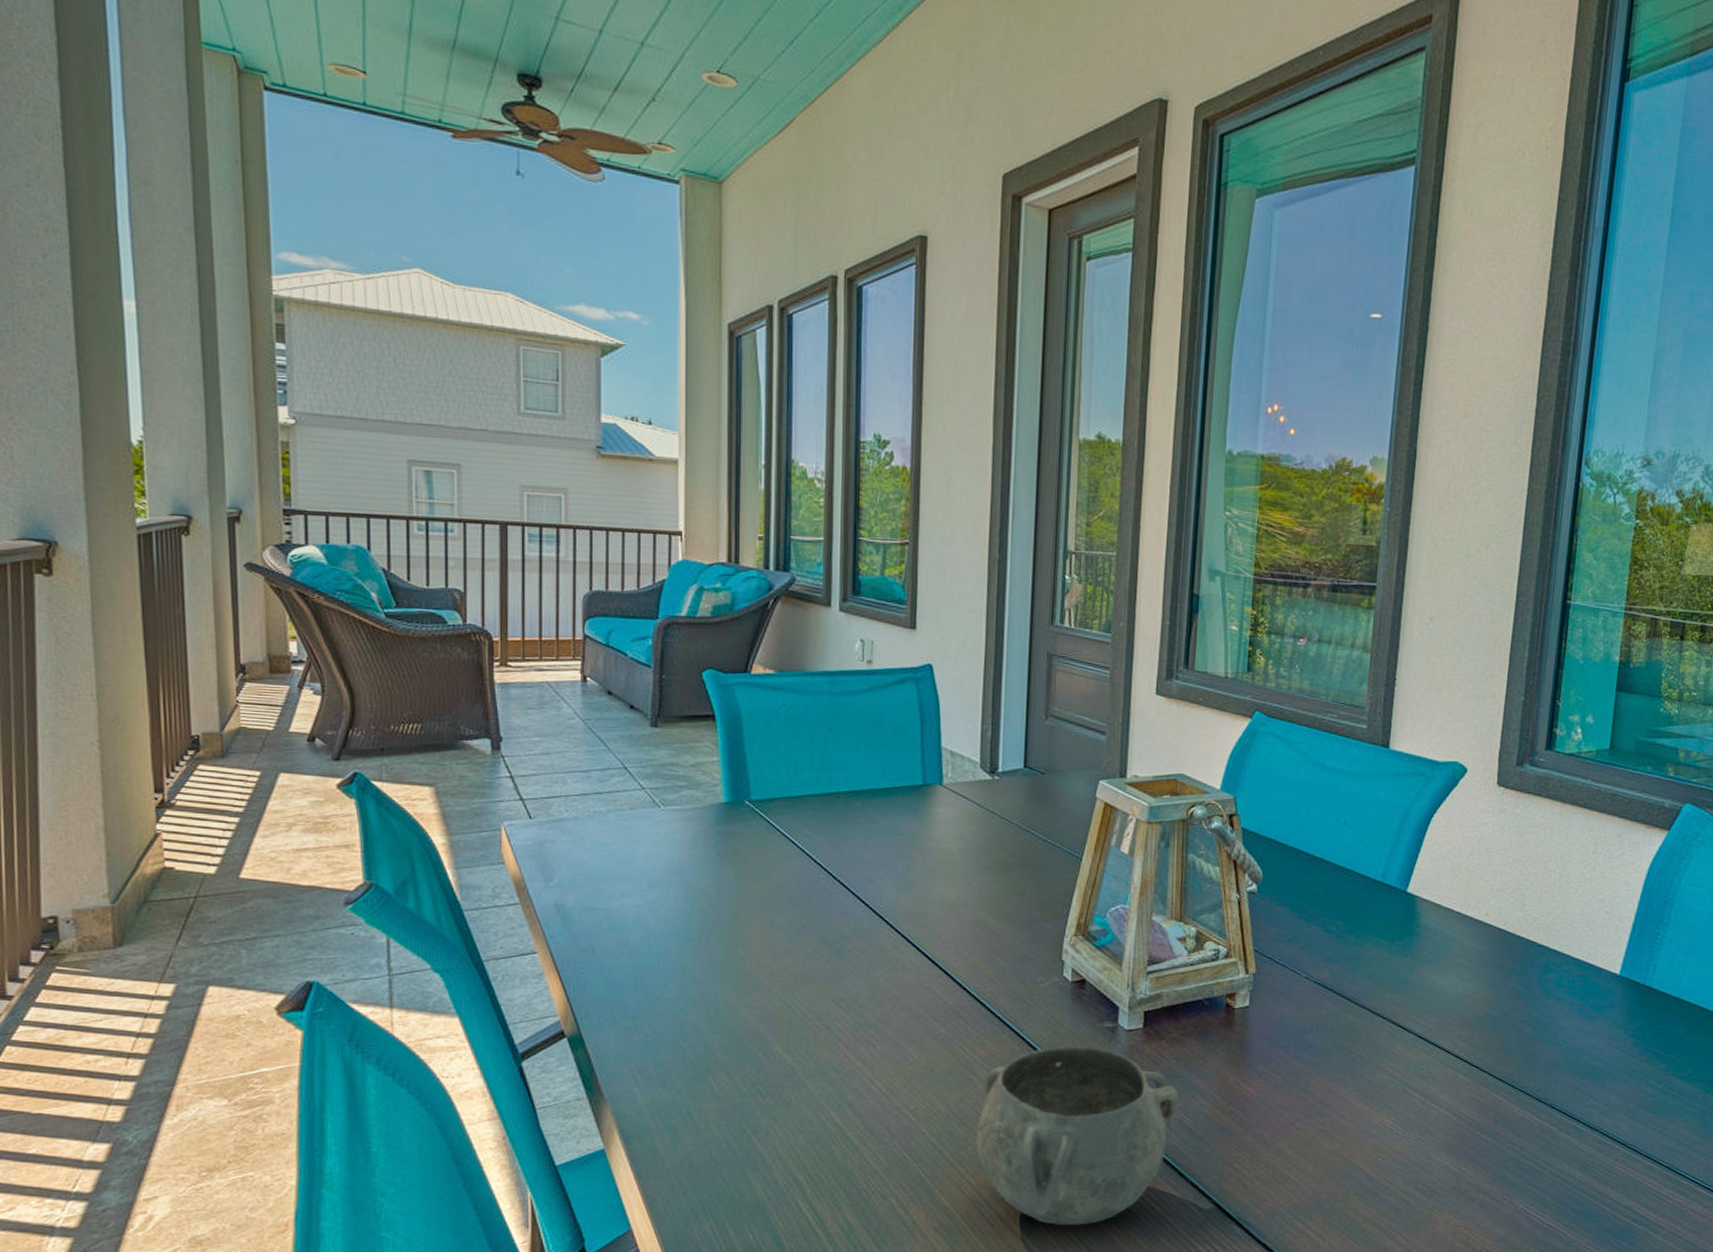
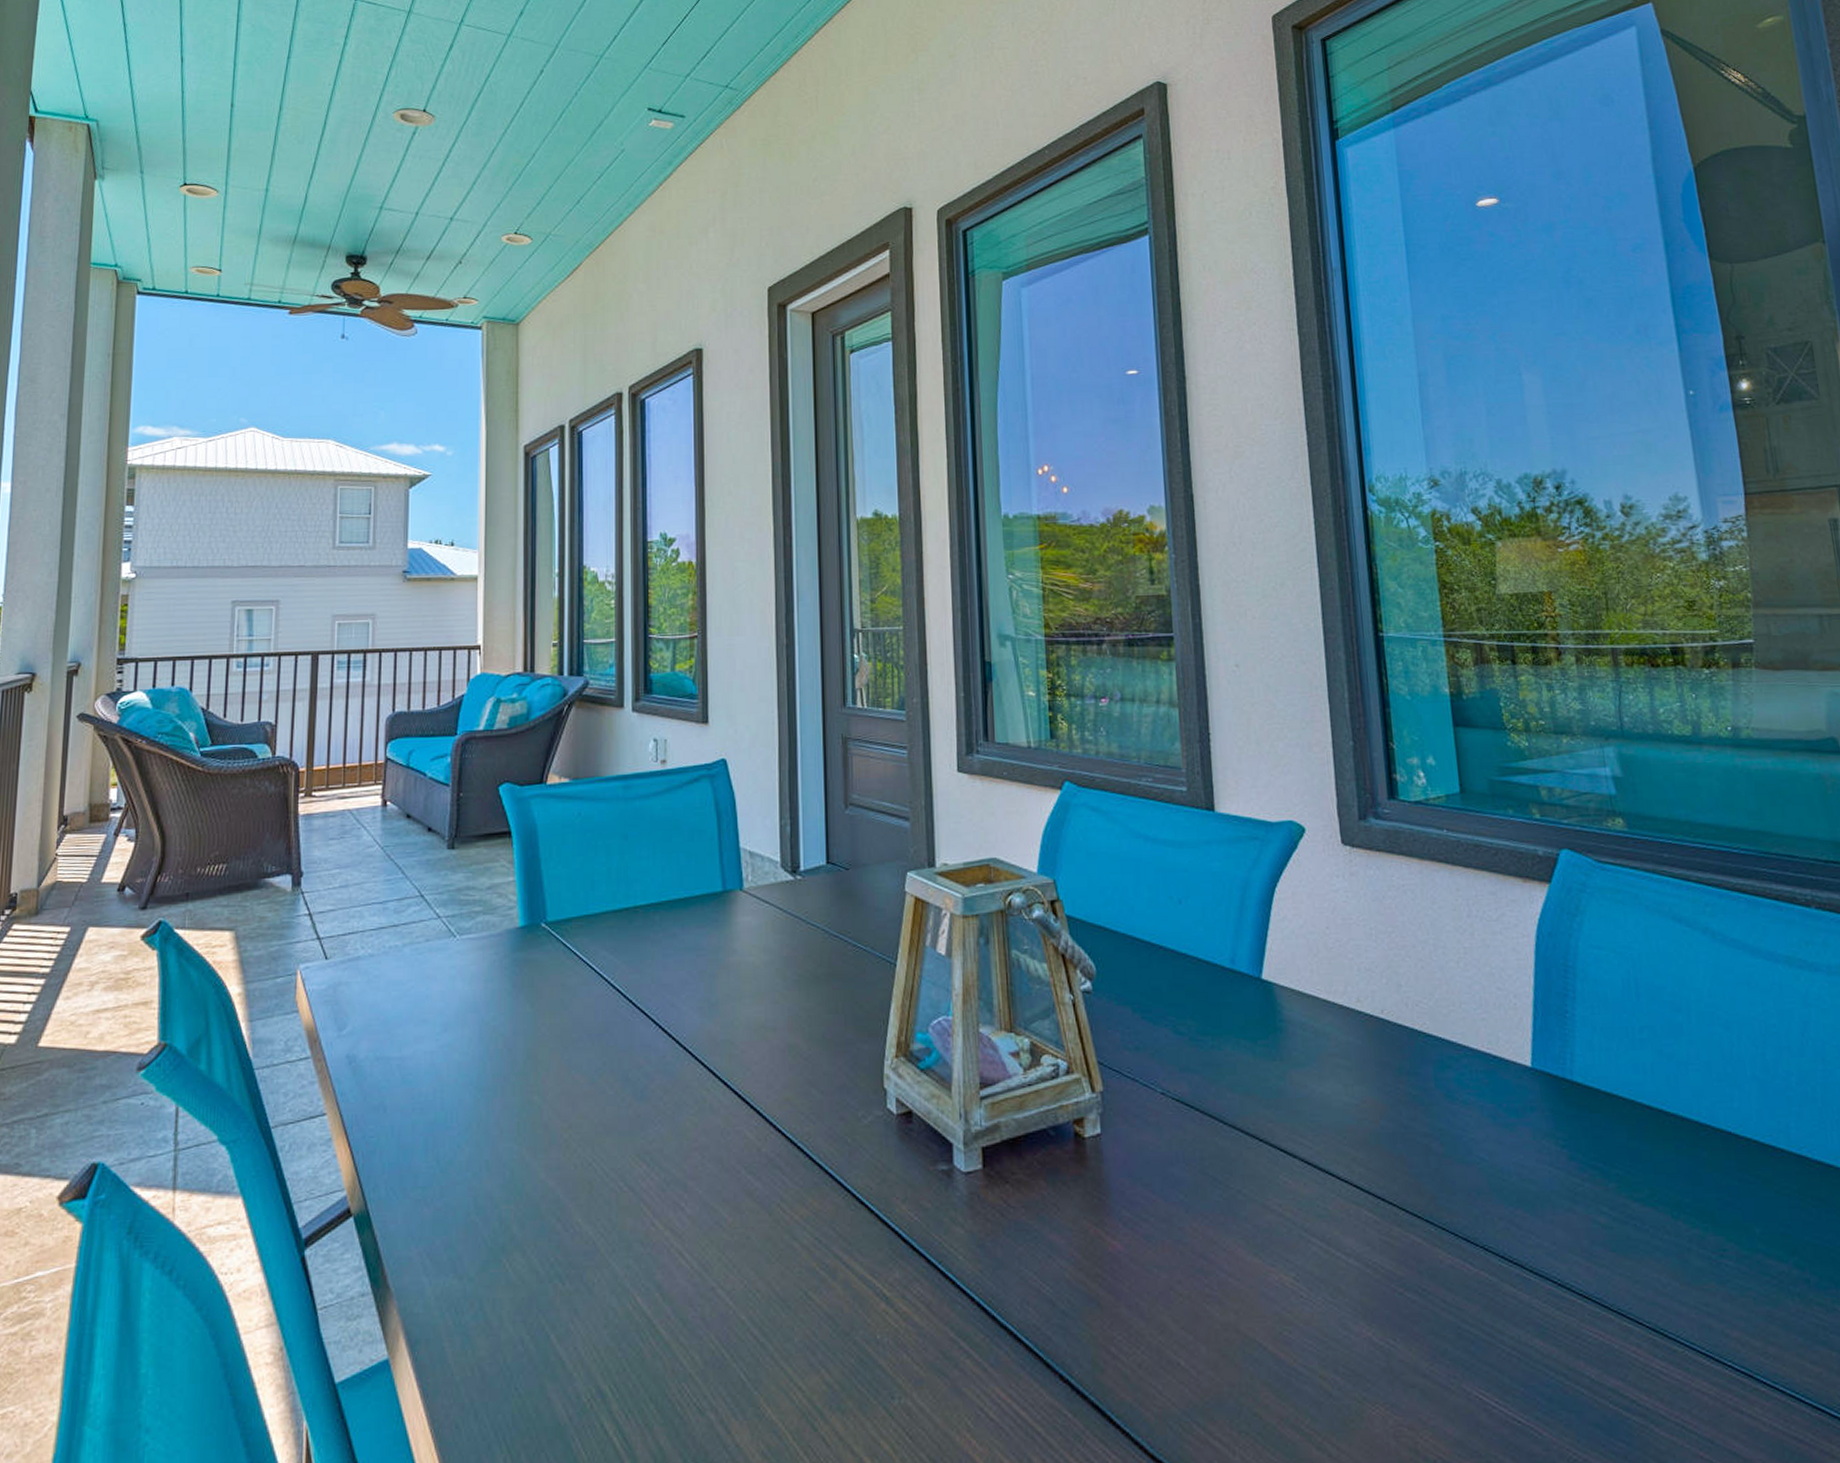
decorative bowl: present [976,1046,1180,1226] -> none [803,1196,1035,1444]

